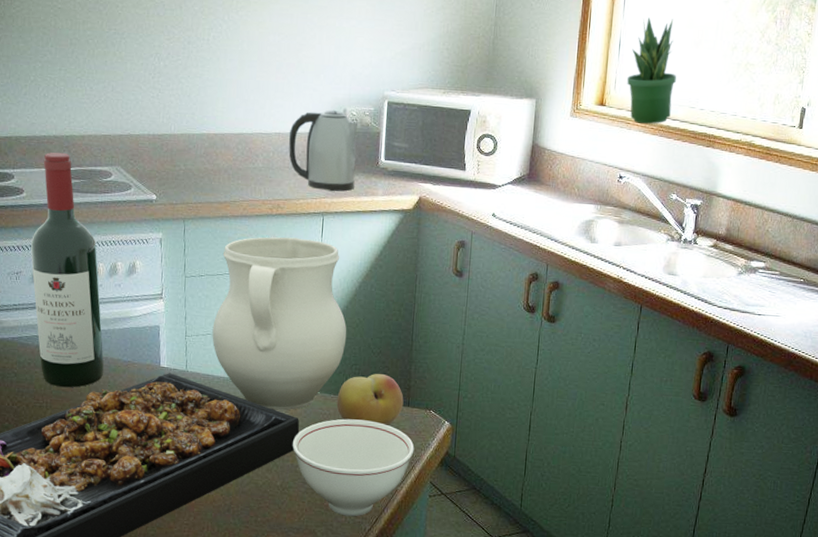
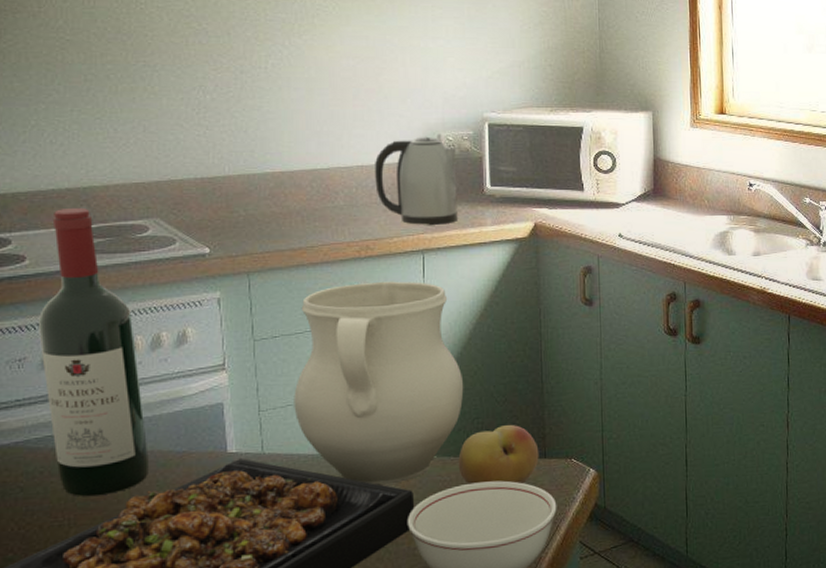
planter: present [627,17,676,125] -> none [745,25,794,131]

